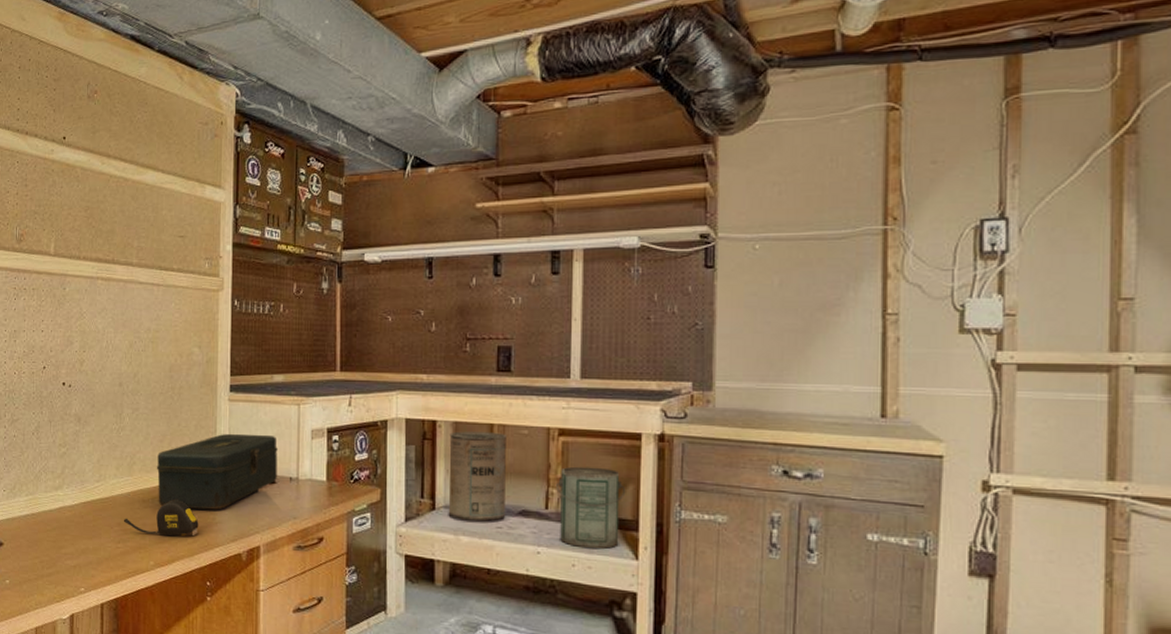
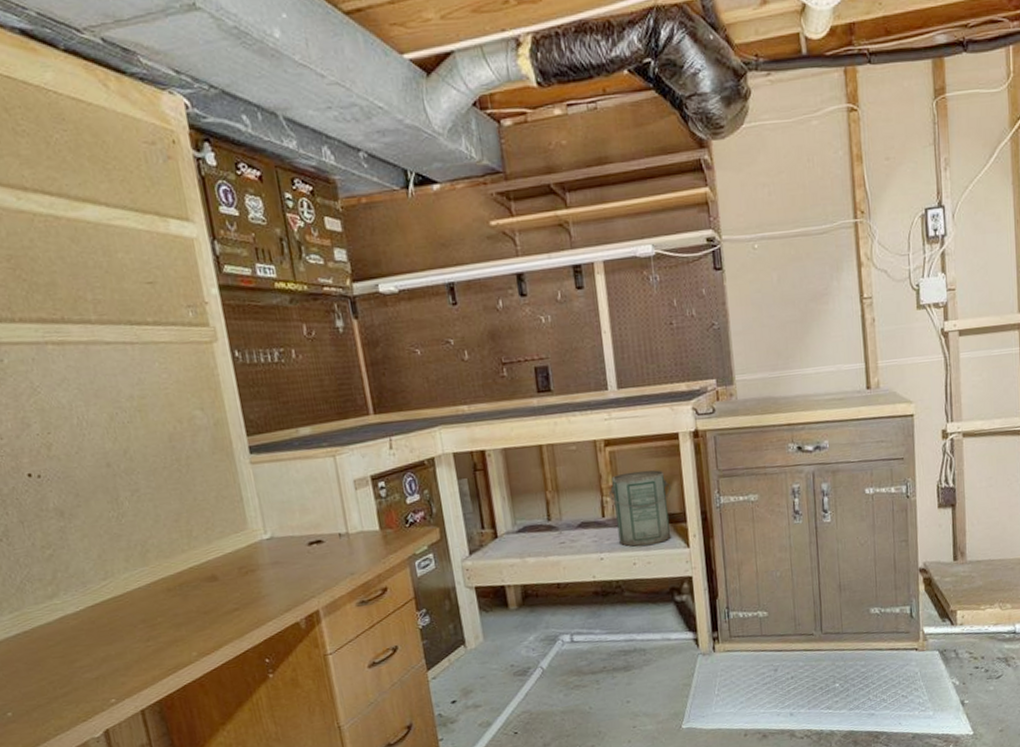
tape measure: present [123,500,199,536] -> none [147,580,244,625]
toolbox: present [156,433,279,510] -> none [175,493,324,592]
paint can: present [448,431,508,523] -> none [500,452,566,544]

